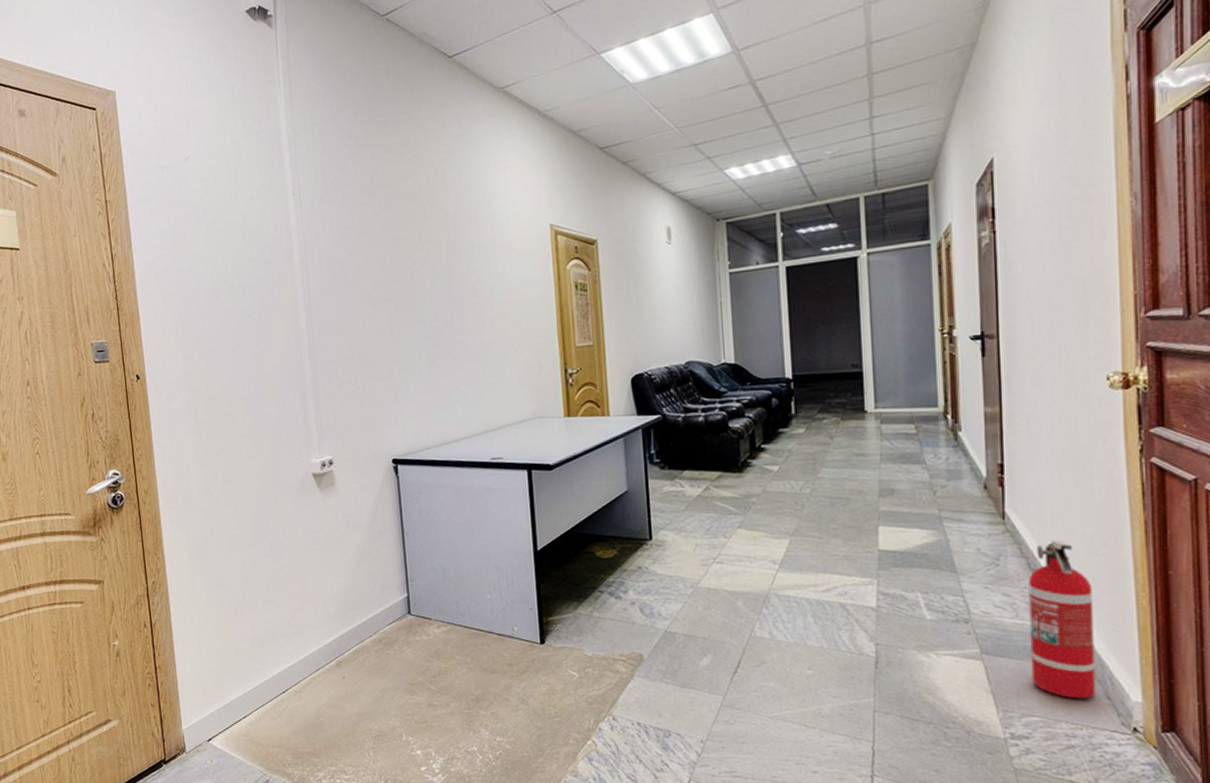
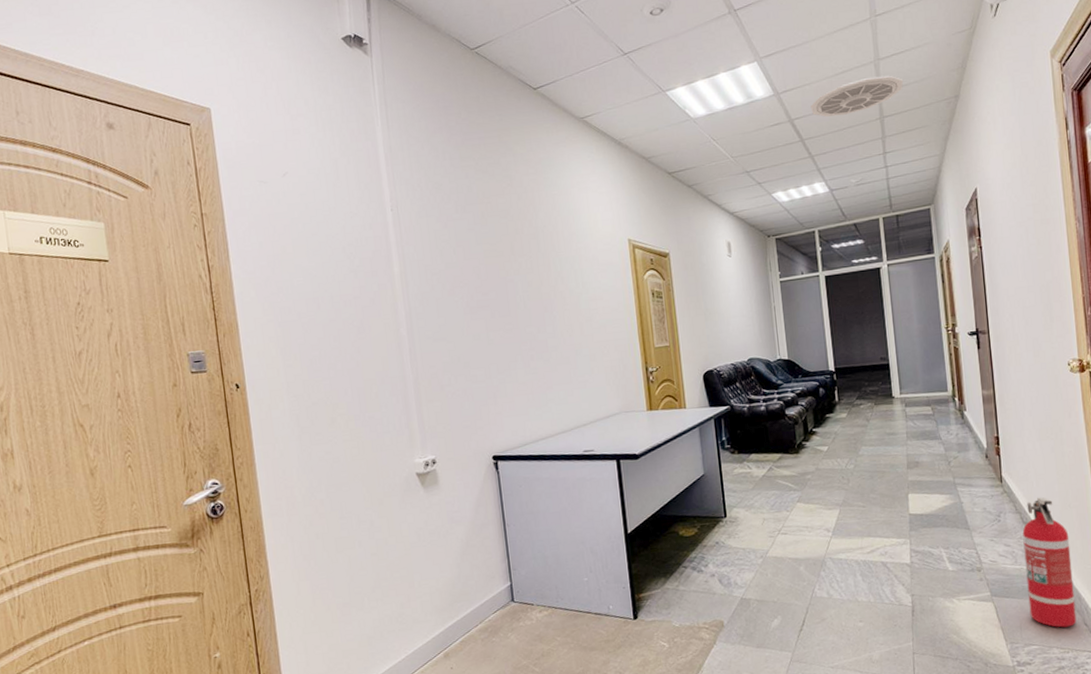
ceiling vent: none [778,21,902,76] -> present [810,75,904,117]

